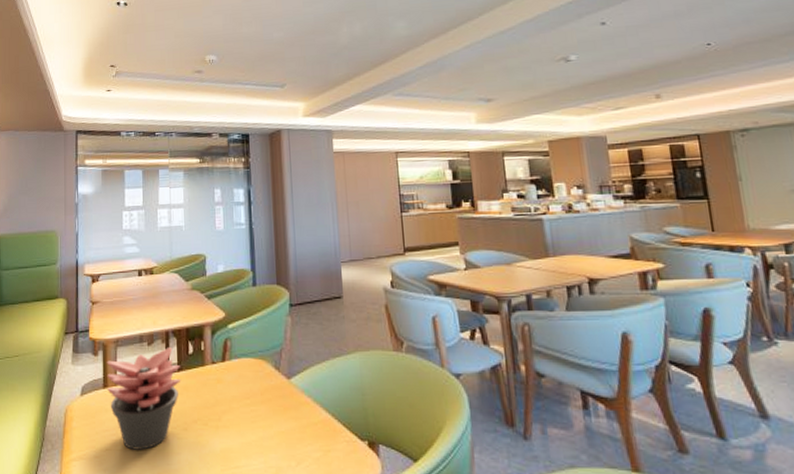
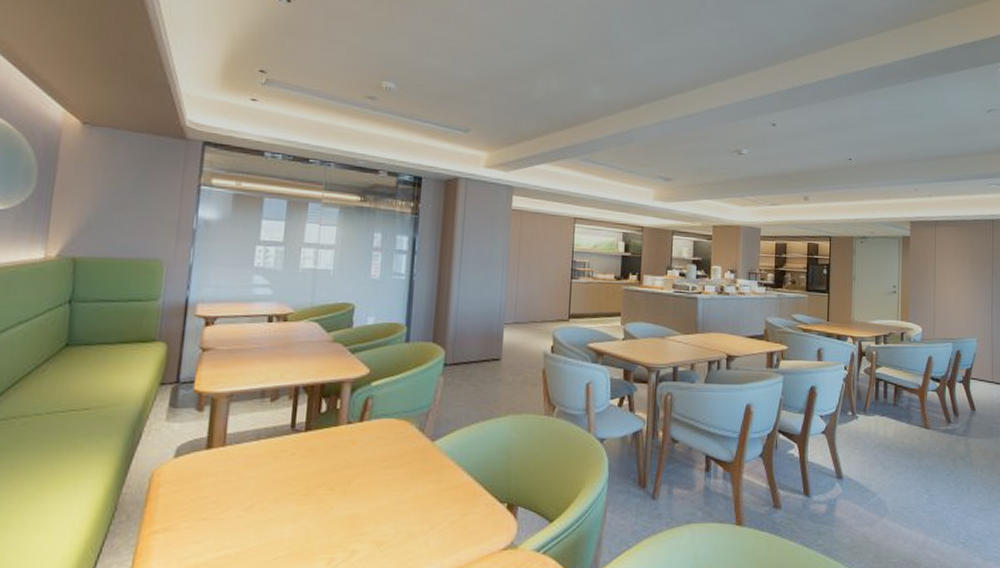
succulent plant: present [107,348,182,450] -> none [211,405,310,519]

